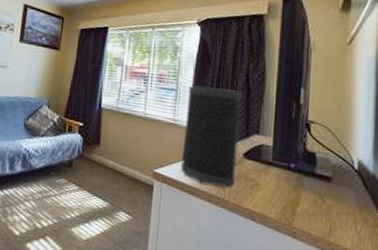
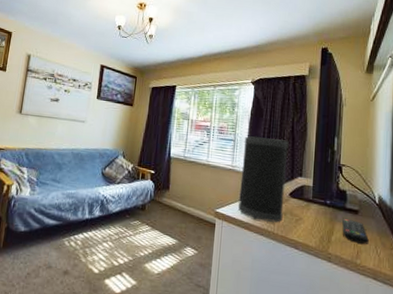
remote control: none [310,185,345,219] -> present [342,218,369,244]

